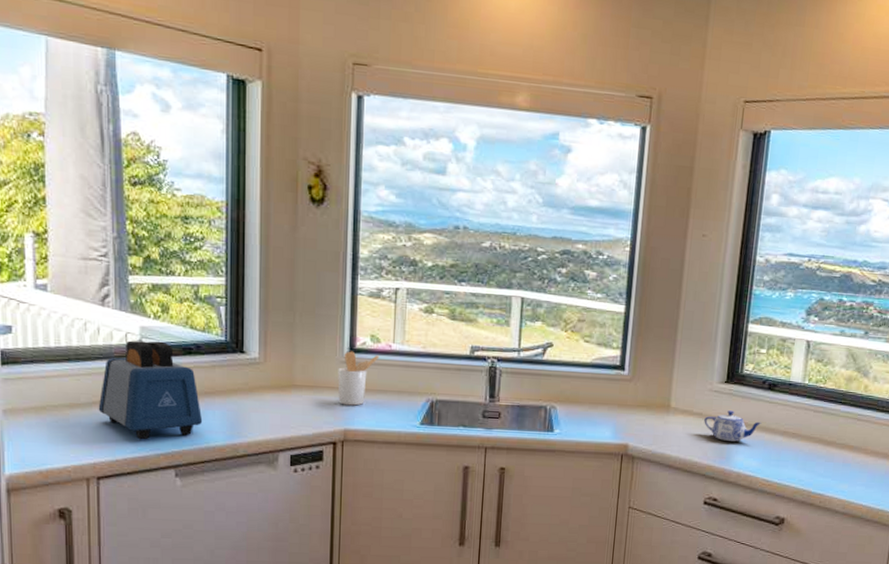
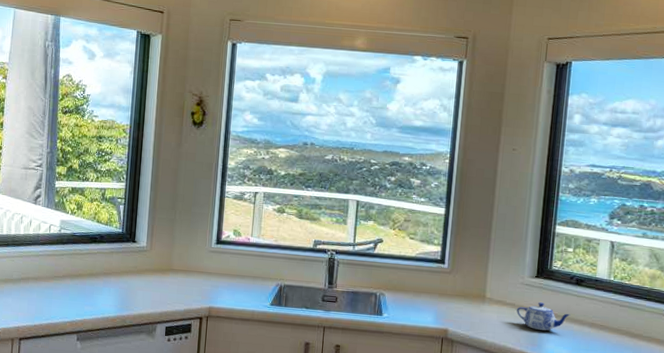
toaster: present [98,340,203,440] -> none [25,231,101,310]
utensil holder: present [338,351,380,406] -> none [206,242,240,288]

